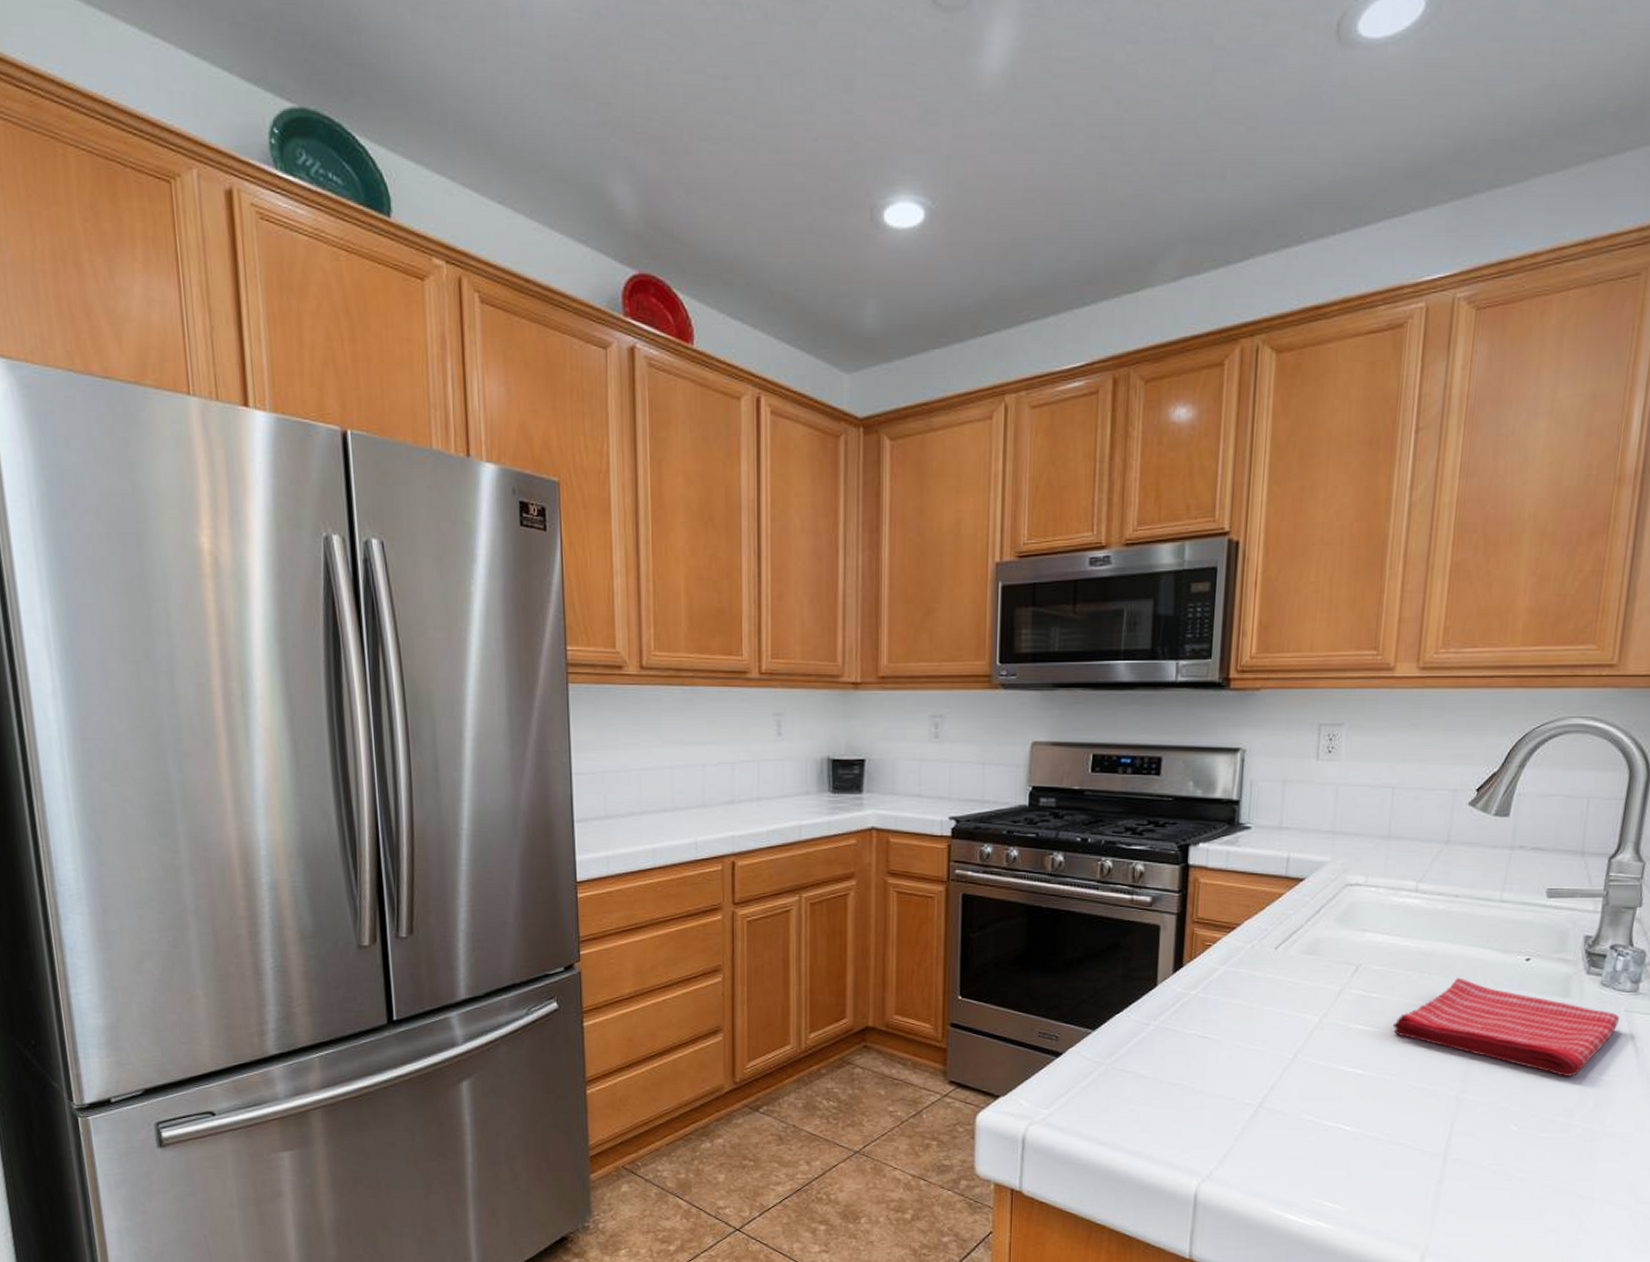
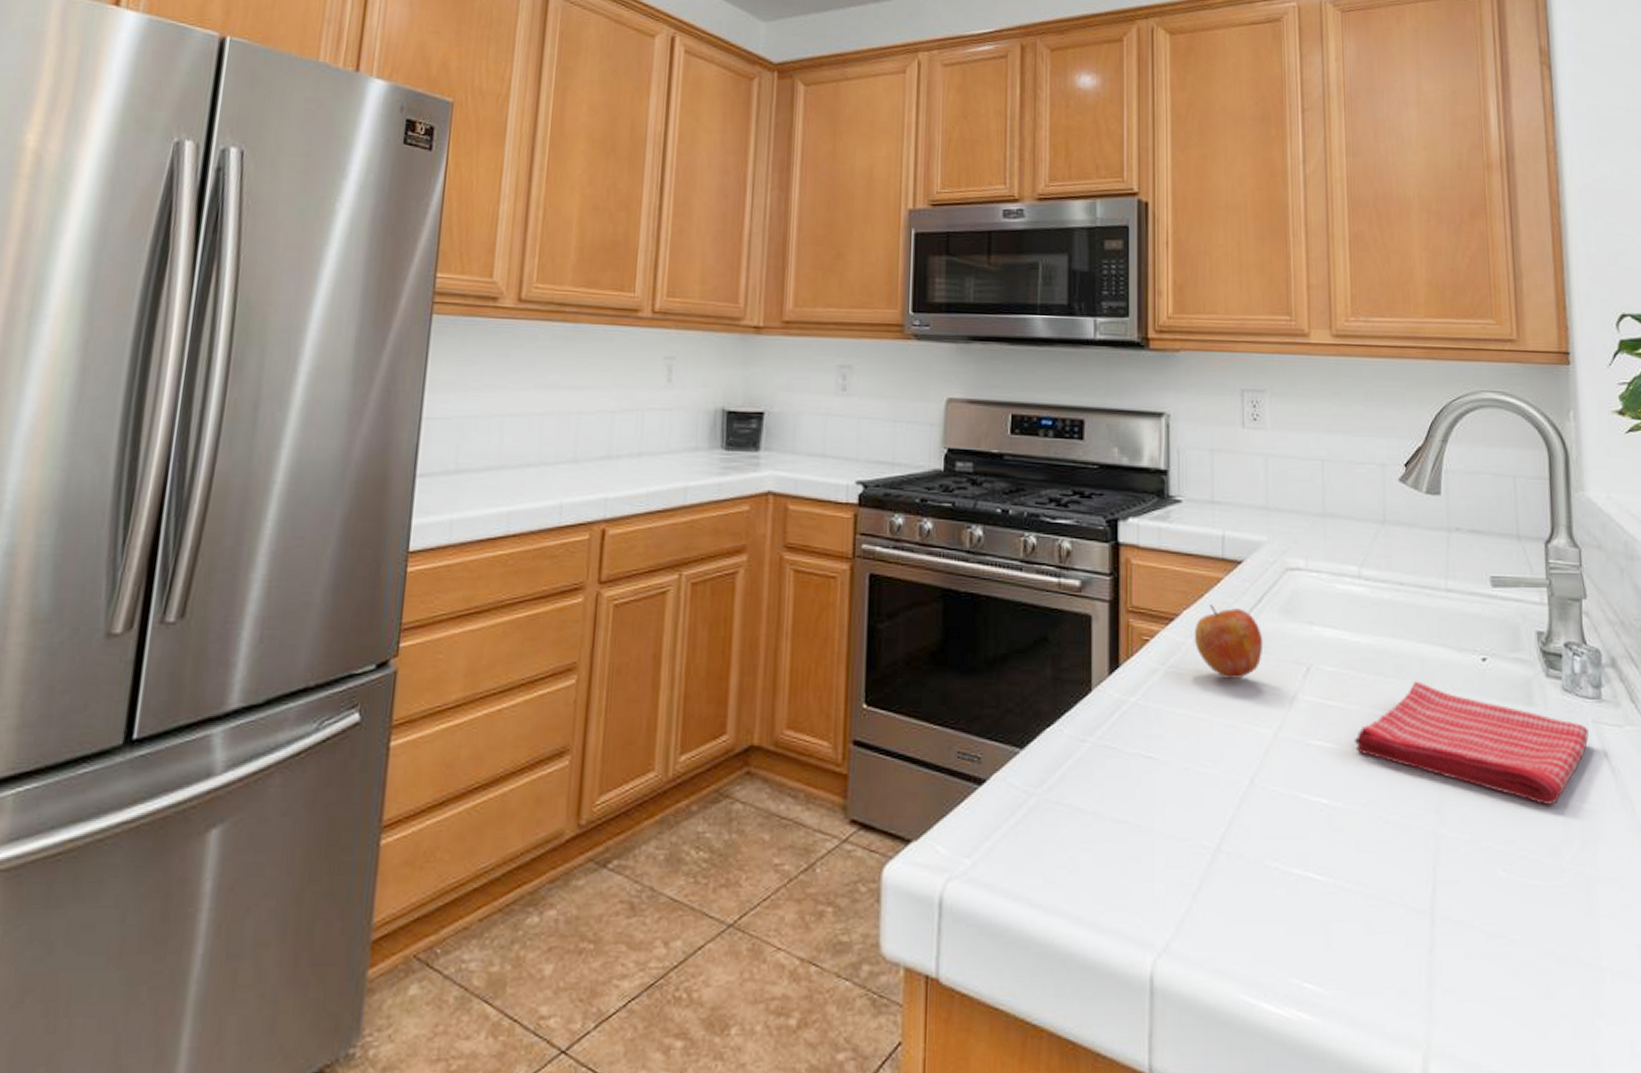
apple: none [1253,915,1318,976] -> present [1194,603,1264,679]

